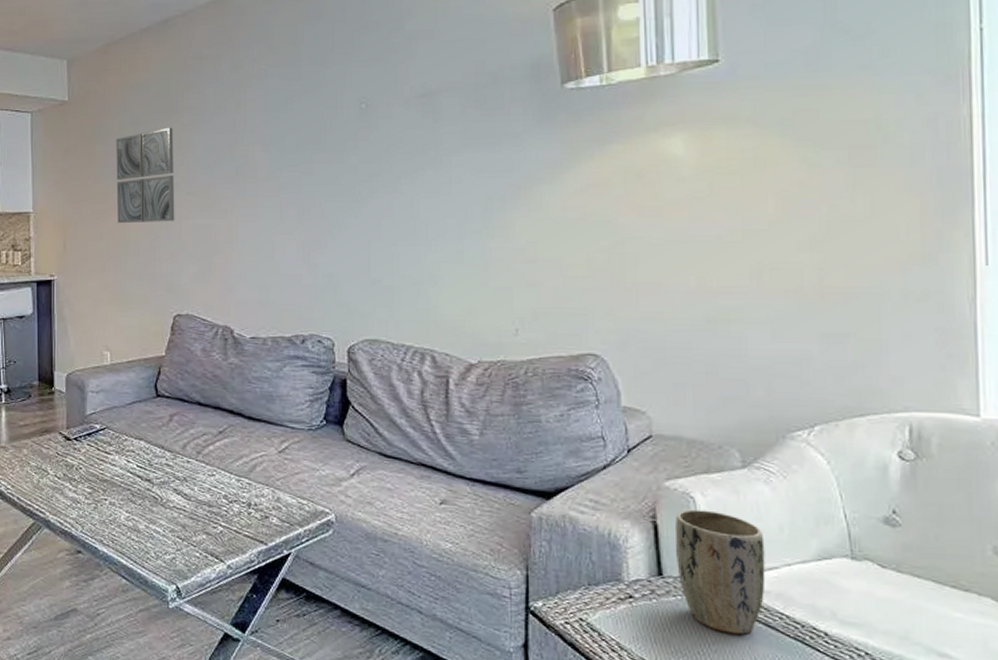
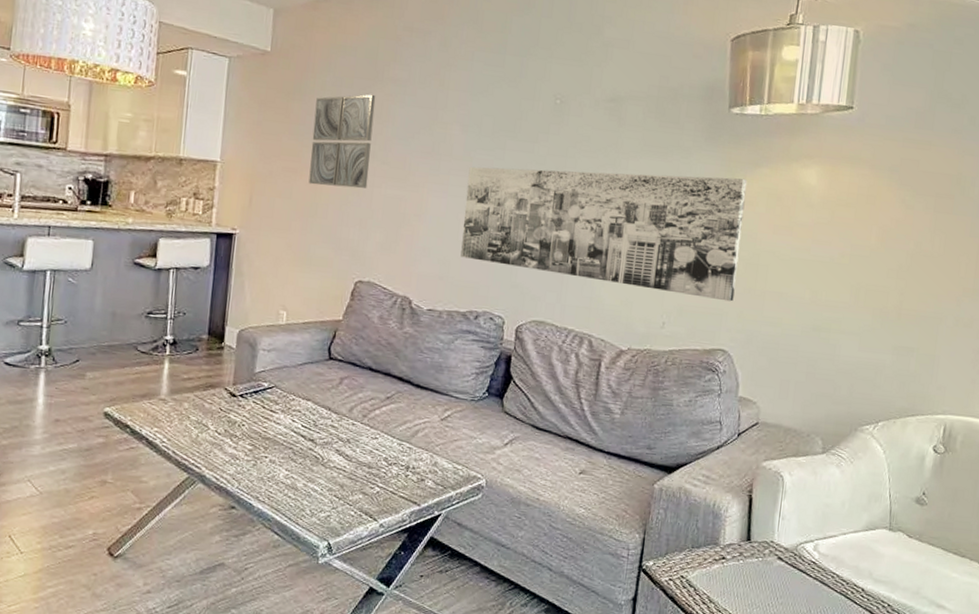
wall art: none [277,158,599,299] -> present [460,166,748,302]
plant pot: present [675,509,766,635] -> none [762,486,830,590]

